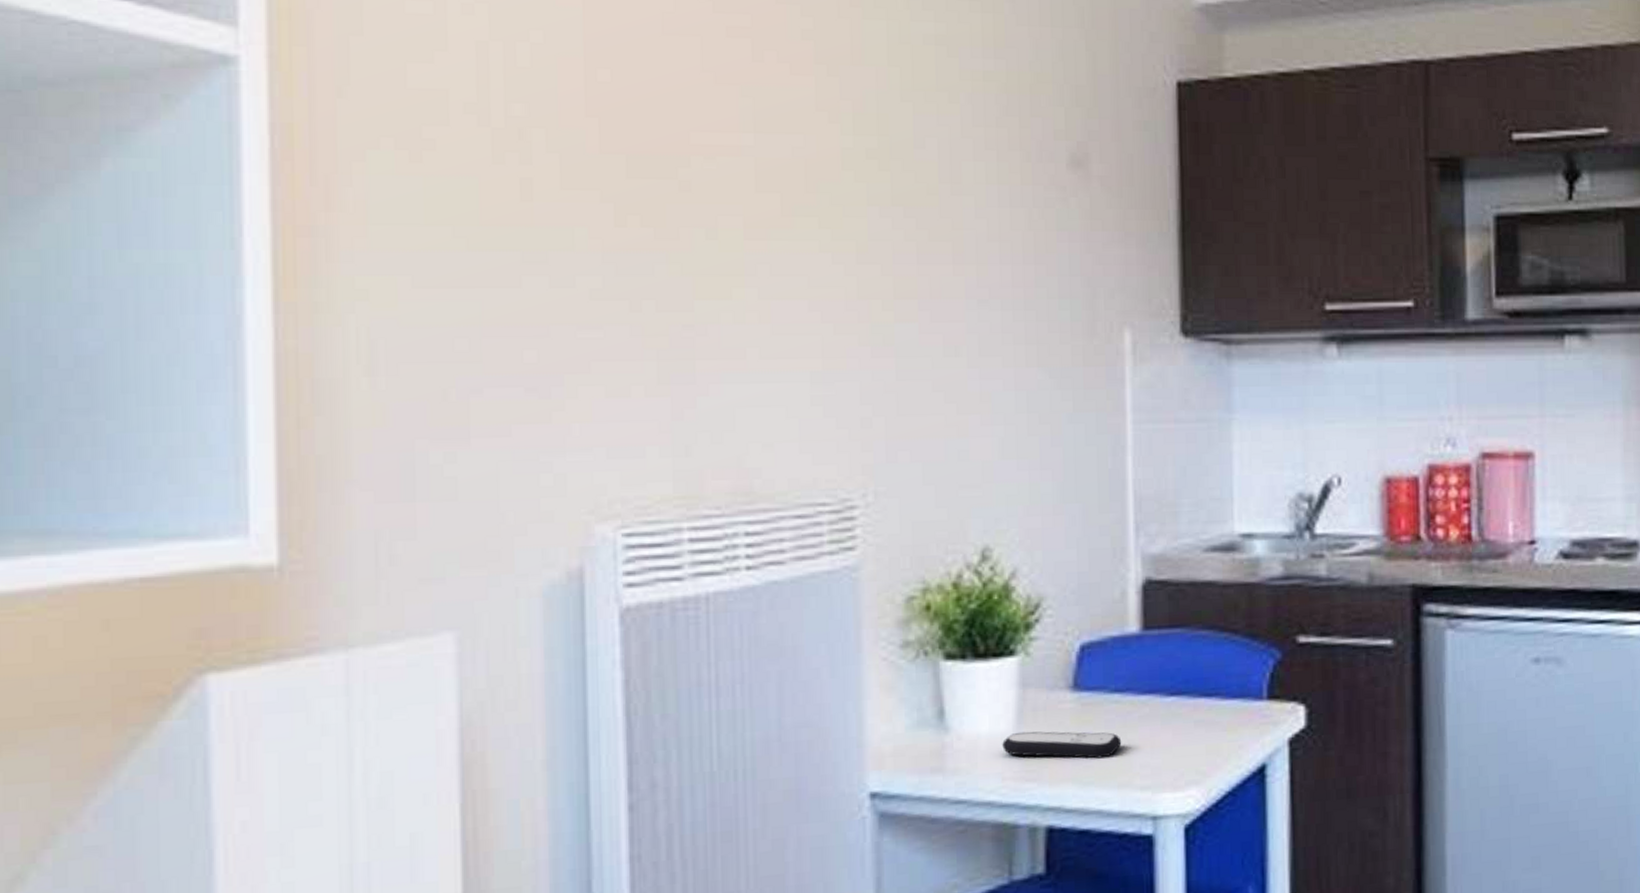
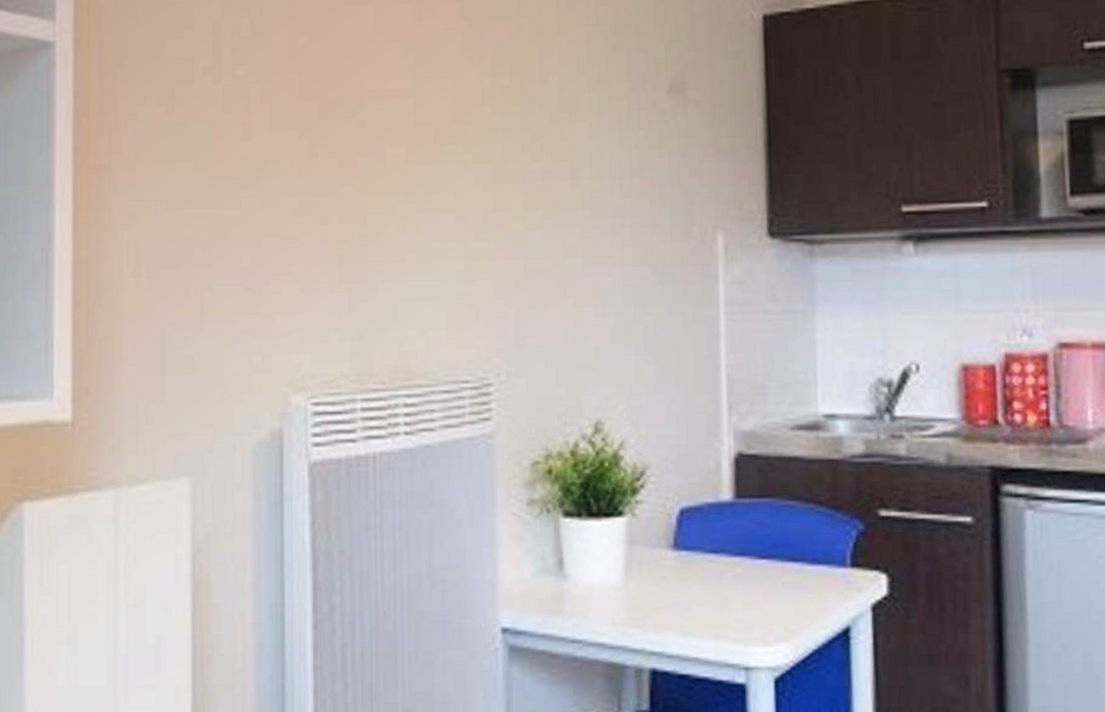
remote control: present [1002,731,1122,759] -> none [612,583,717,611]

